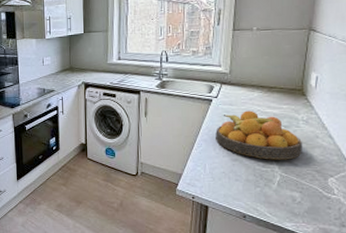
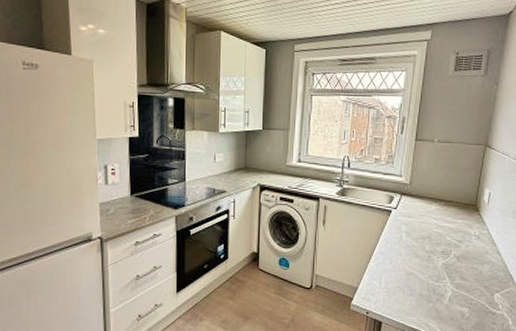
fruit bowl: present [215,110,303,160] -> none [393,223,474,275]

